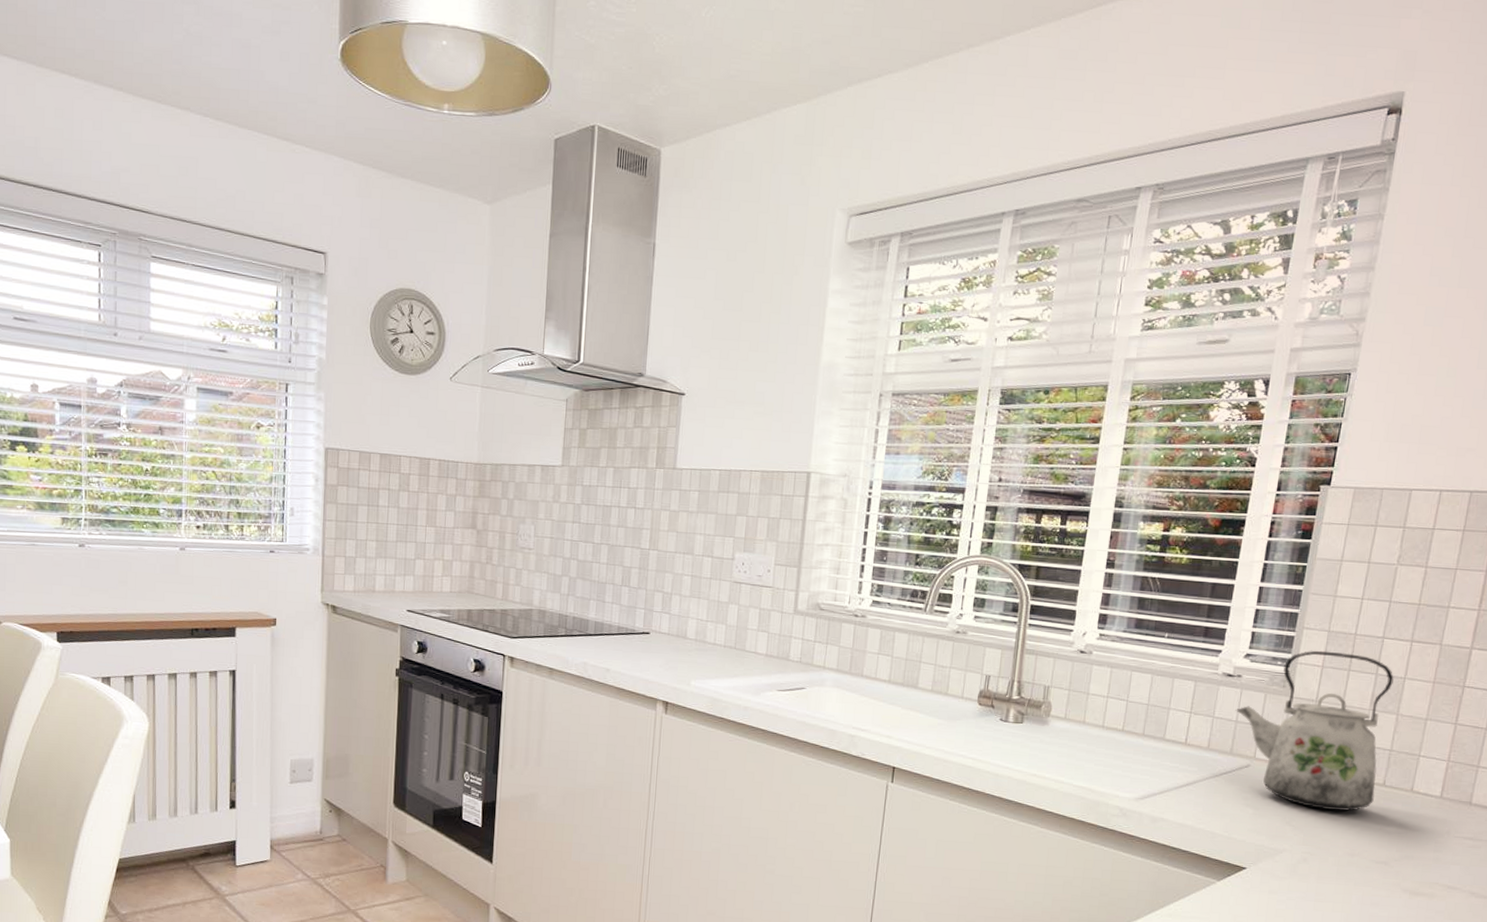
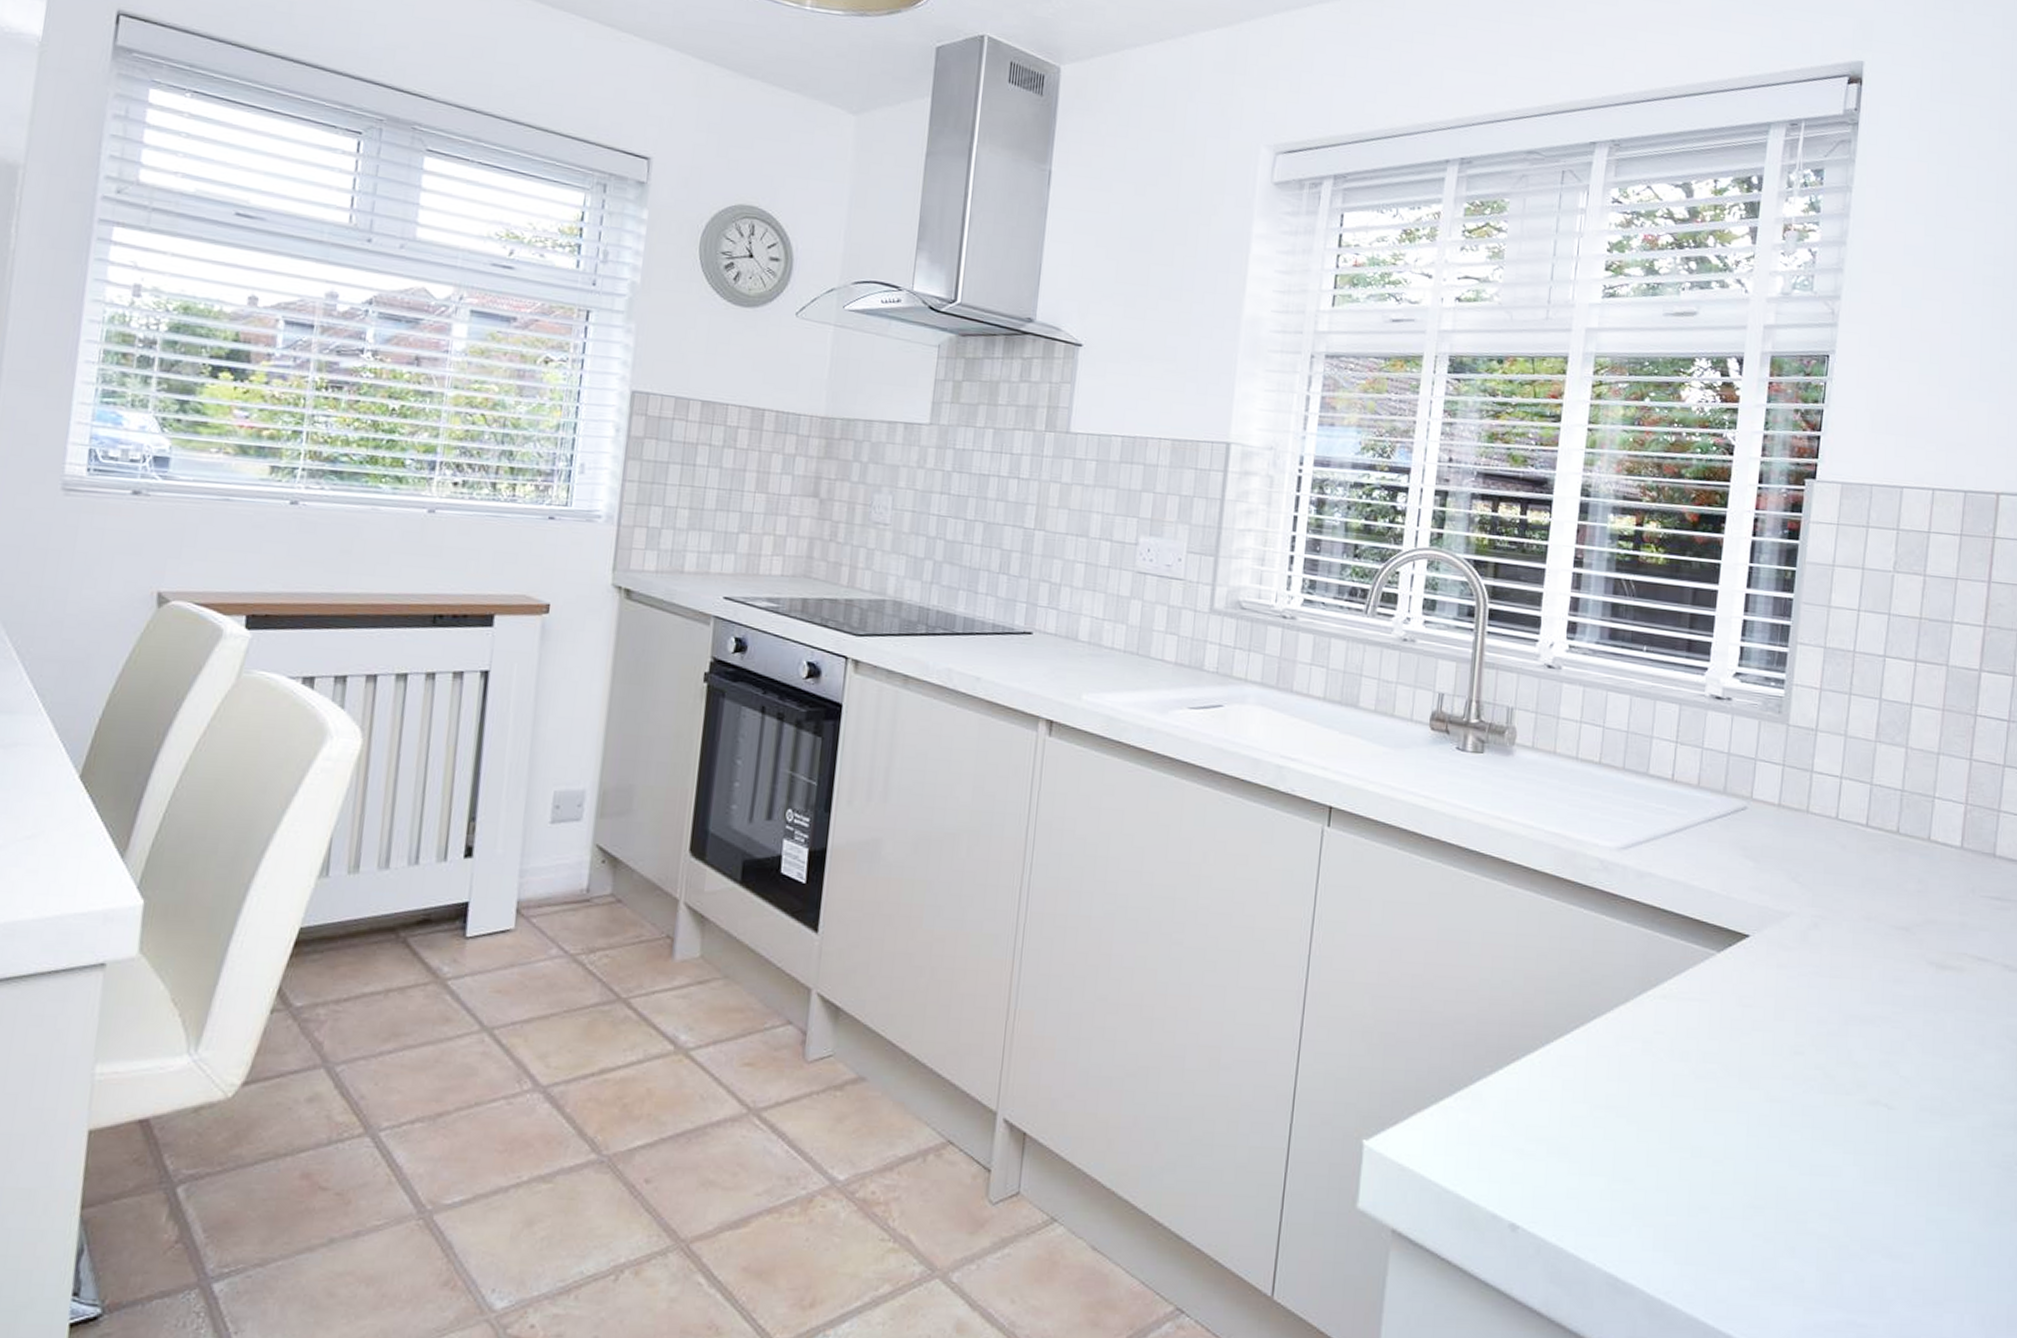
kettle: present [1235,650,1394,811] -> none [1726,669,1899,864]

